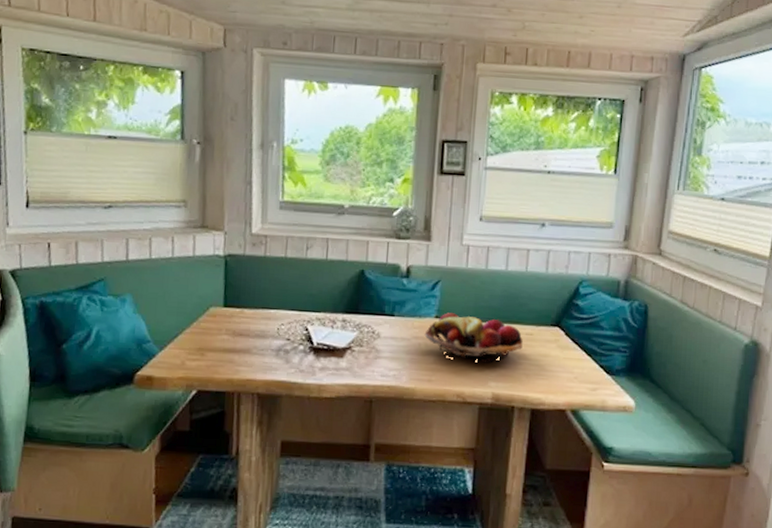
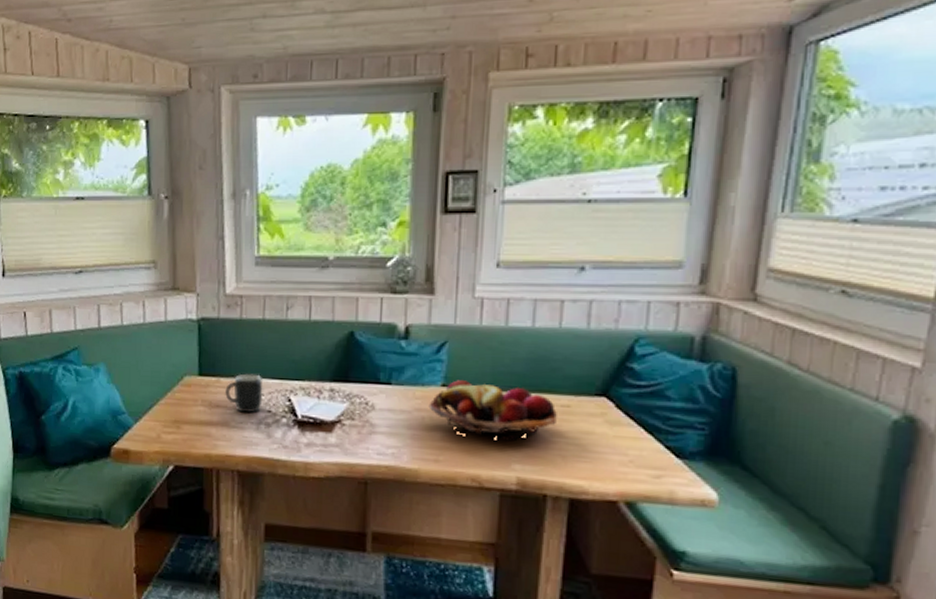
mug: none [248,305,284,341] -> present [225,373,264,414]

